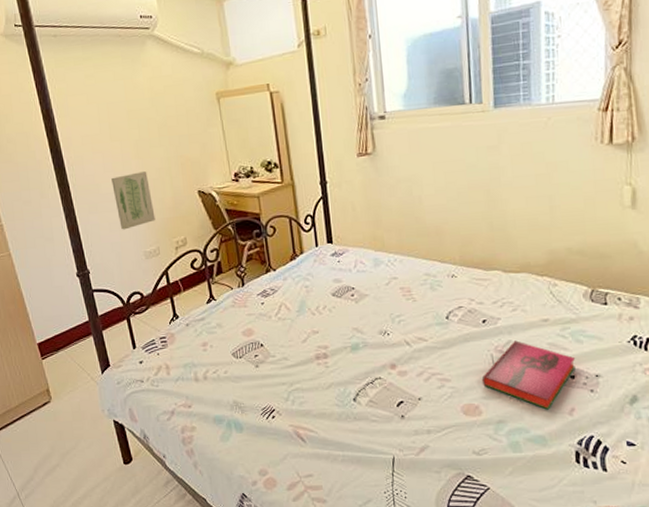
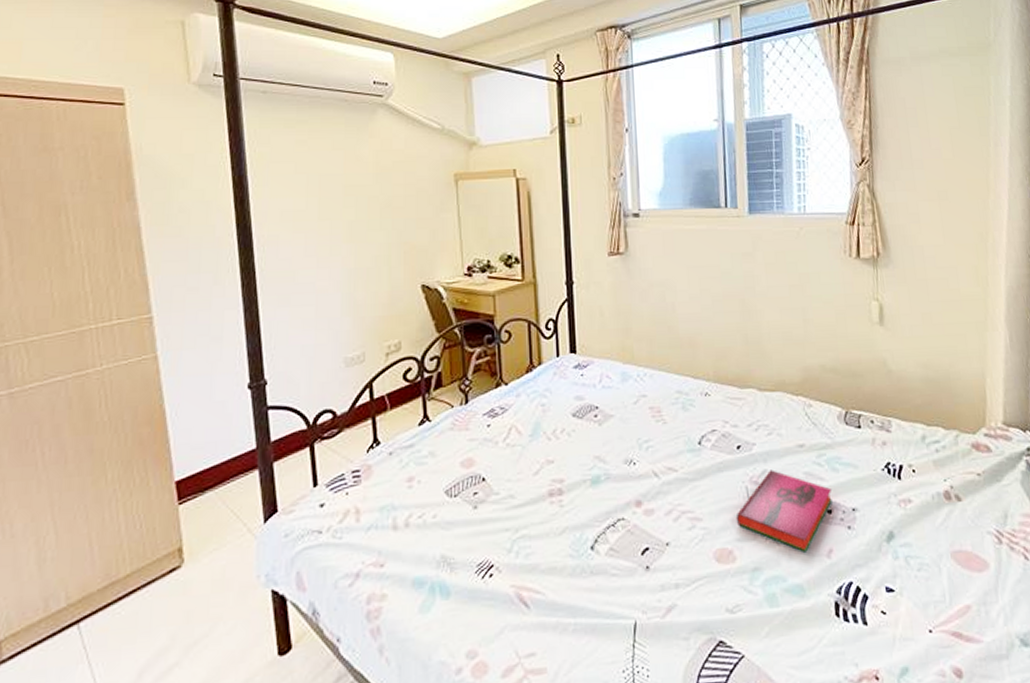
wall art: present [111,171,156,230] -> none [313,258,364,329]

